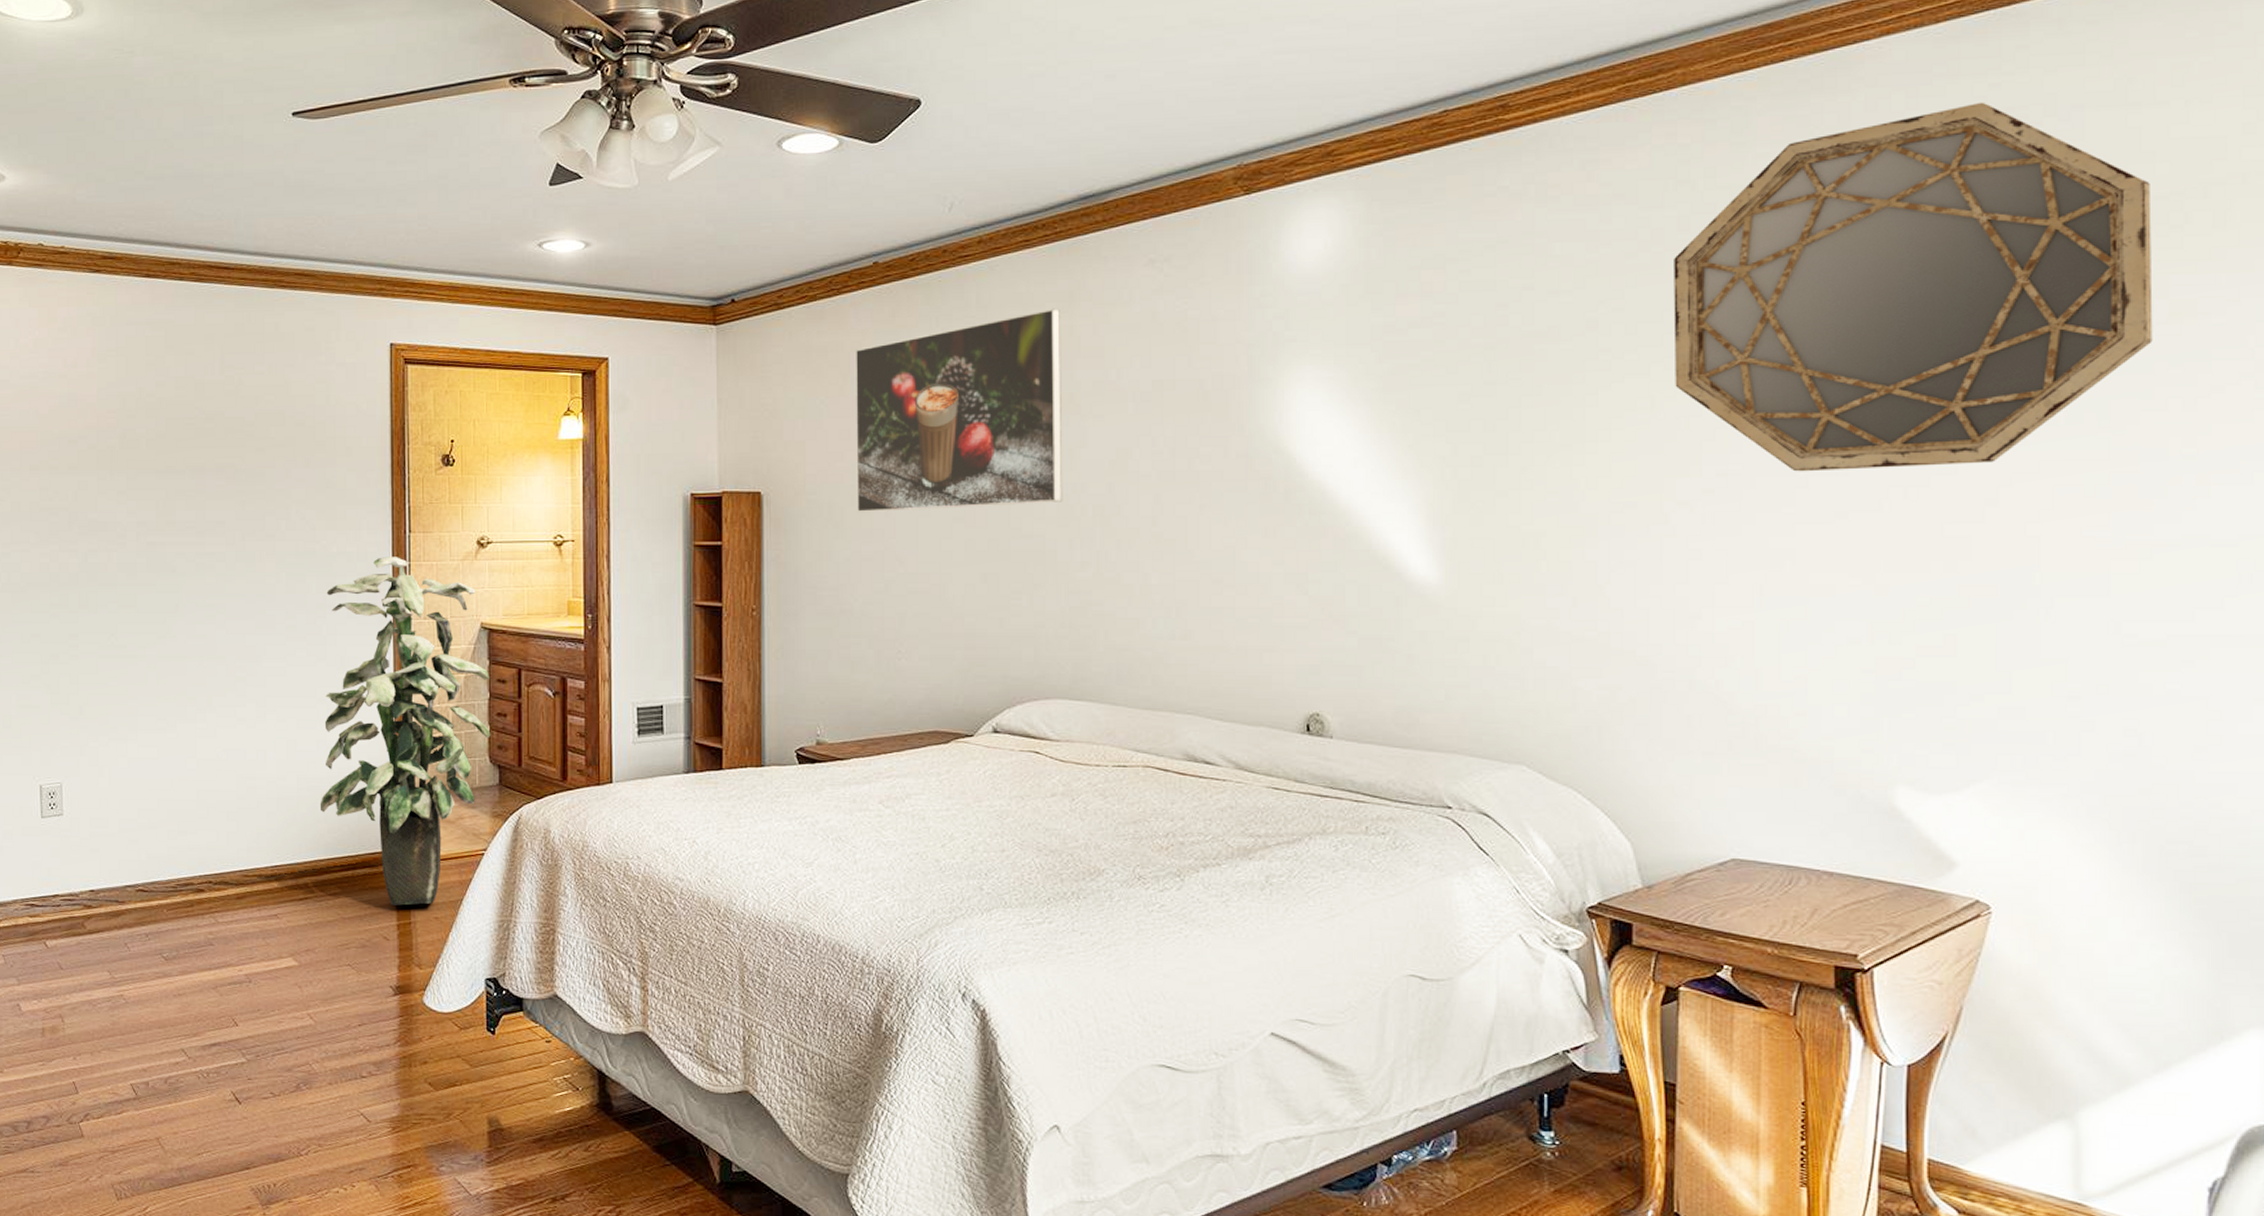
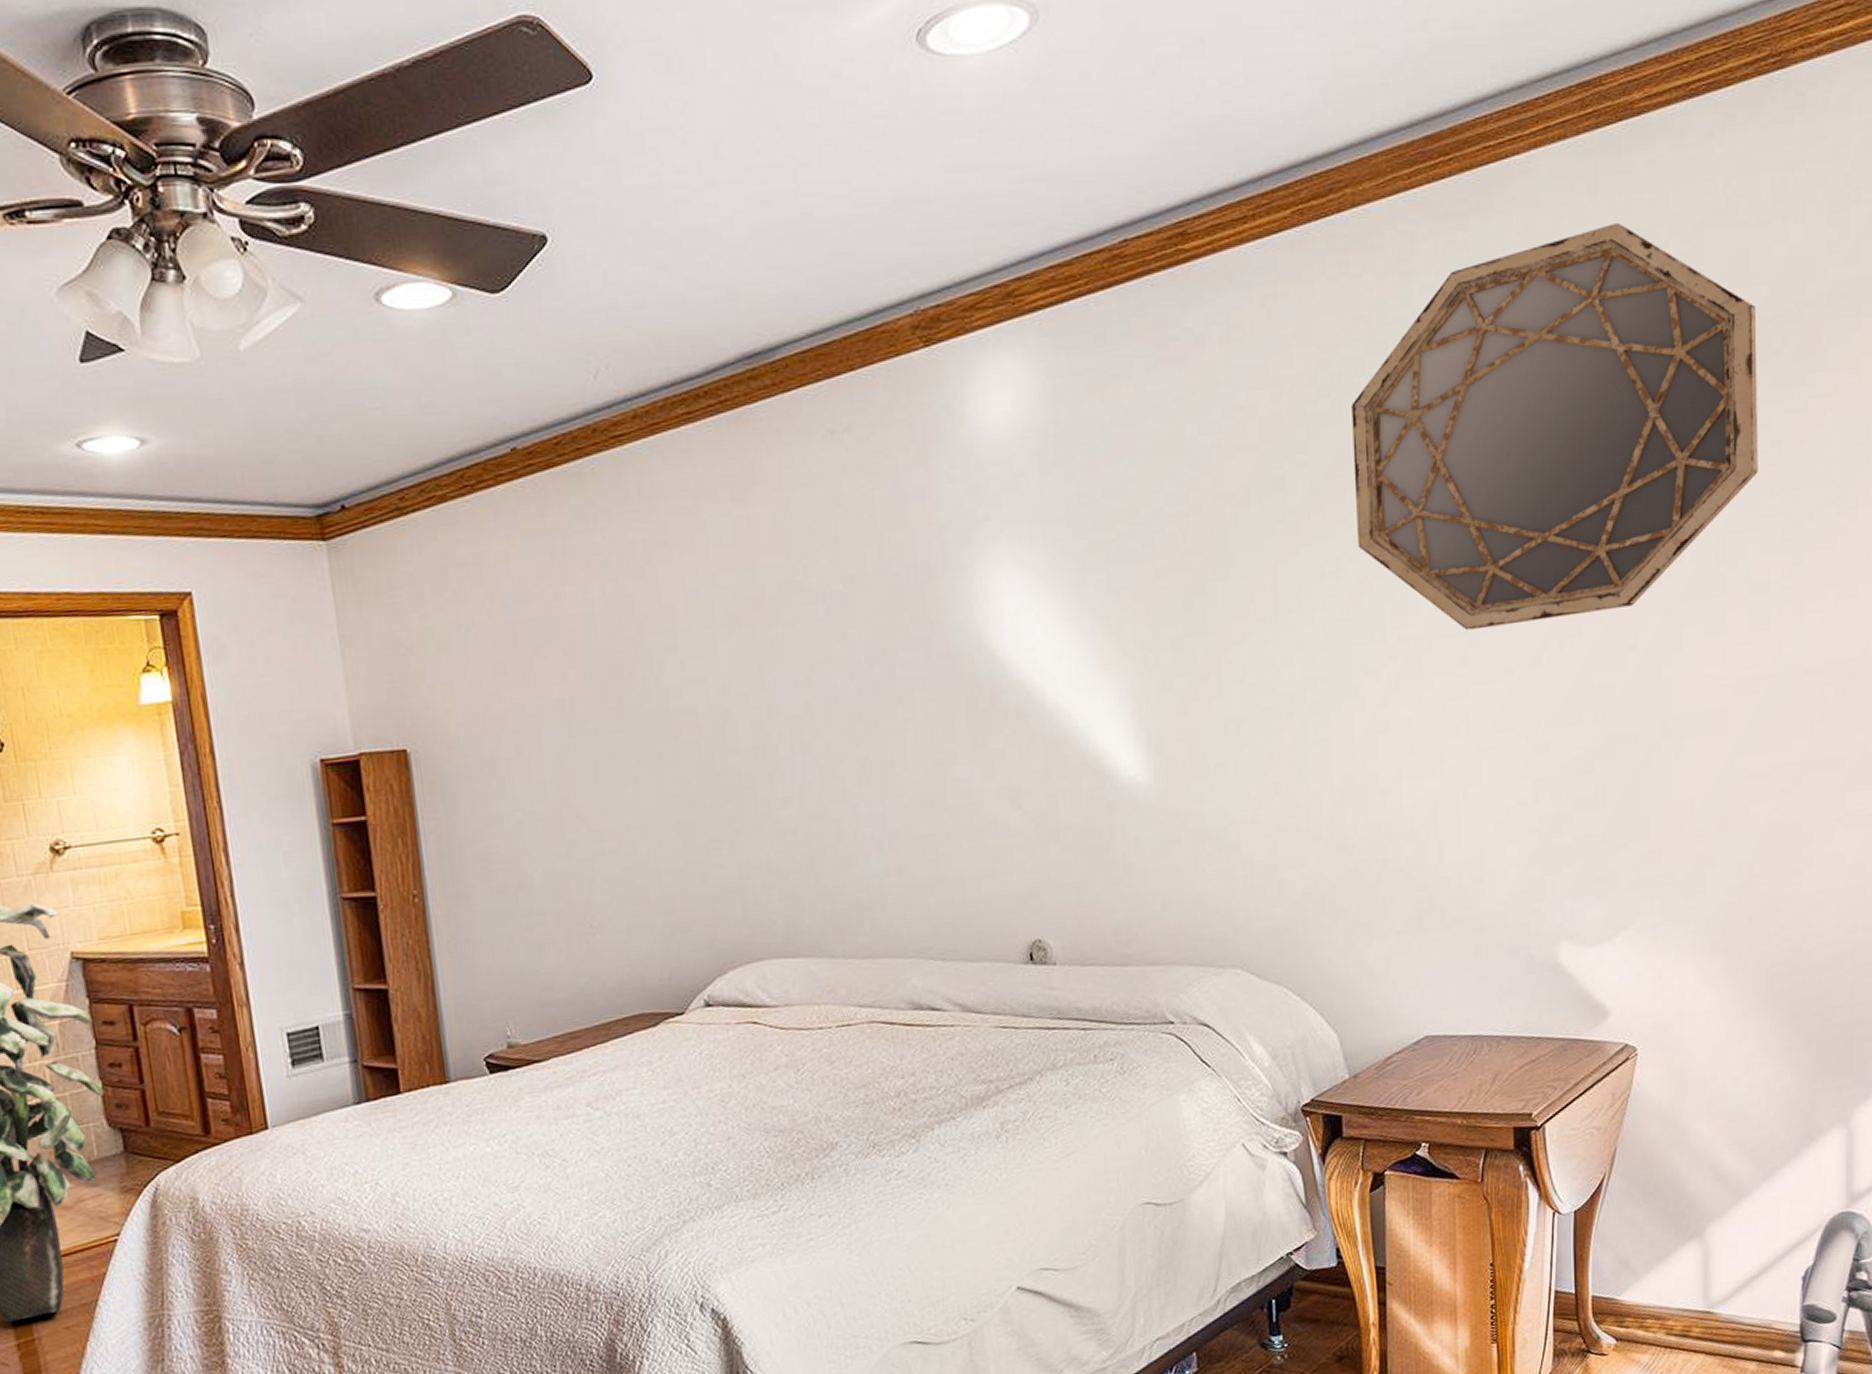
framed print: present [854,308,1063,513] -> none [500,495,757,764]

